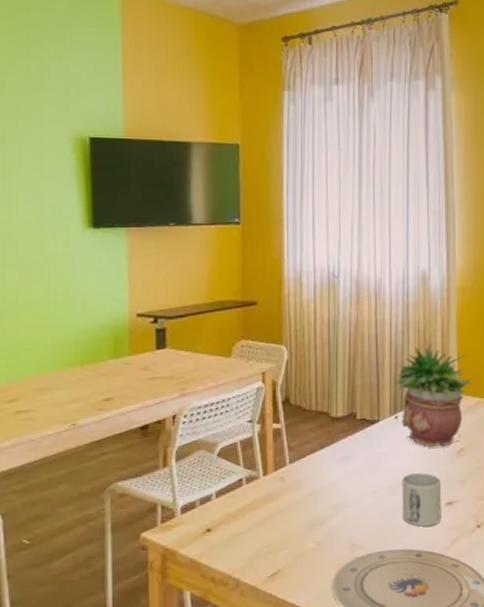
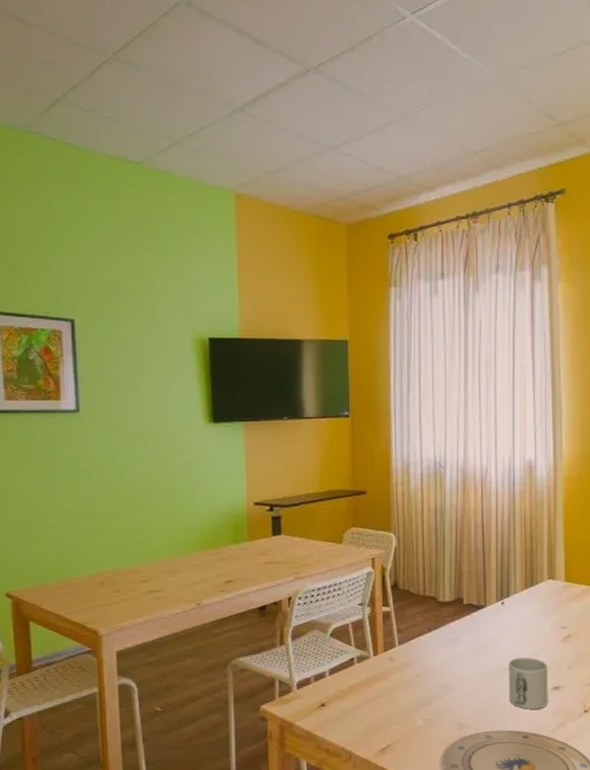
potted plant: present [395,344,473,447] -> none [501,532,580,633]

